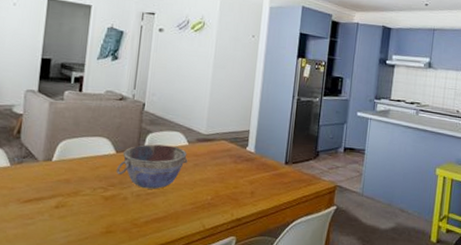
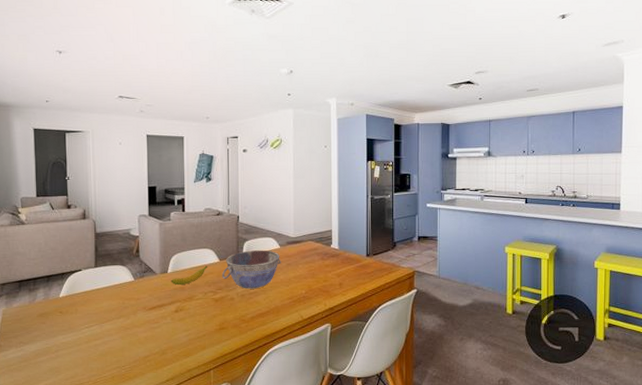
banana: none [54,156,101,177] -> present [171,265,207,286]

